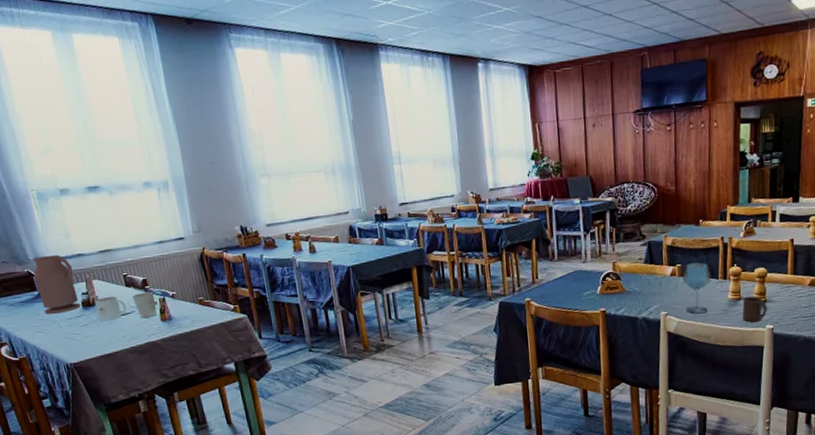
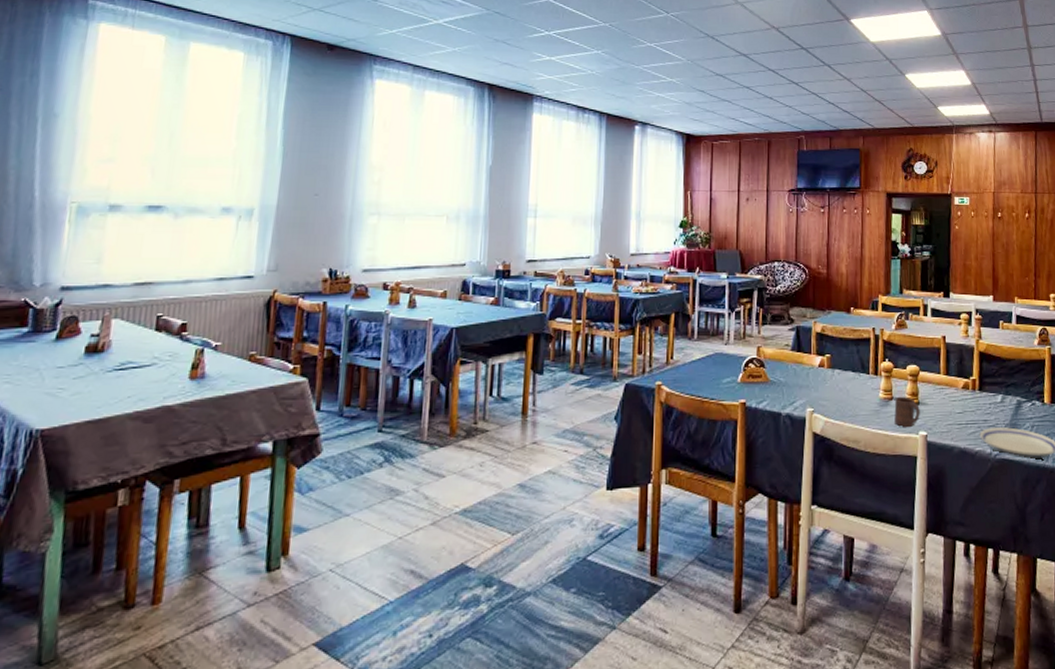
water jug: present [32,254,81,314] -> none [27,283,91,359]
mug: present [95,296,127,323] -> none [102,341,148,376]
cup: present [132,291,159,319] -> none [159,339,193,374]
wine glass: present [683,262,711,314] -> none [832,354,862,413]

